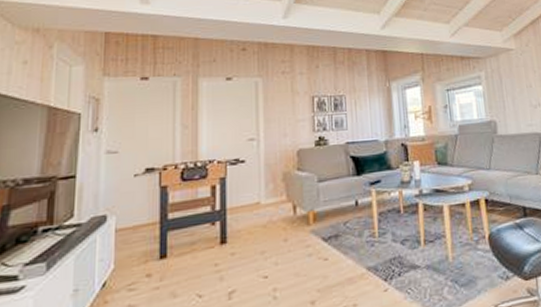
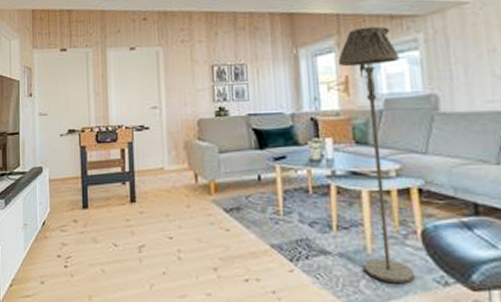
floor lamp: none [423,65,486,286] -> present [338,26,416,284]

